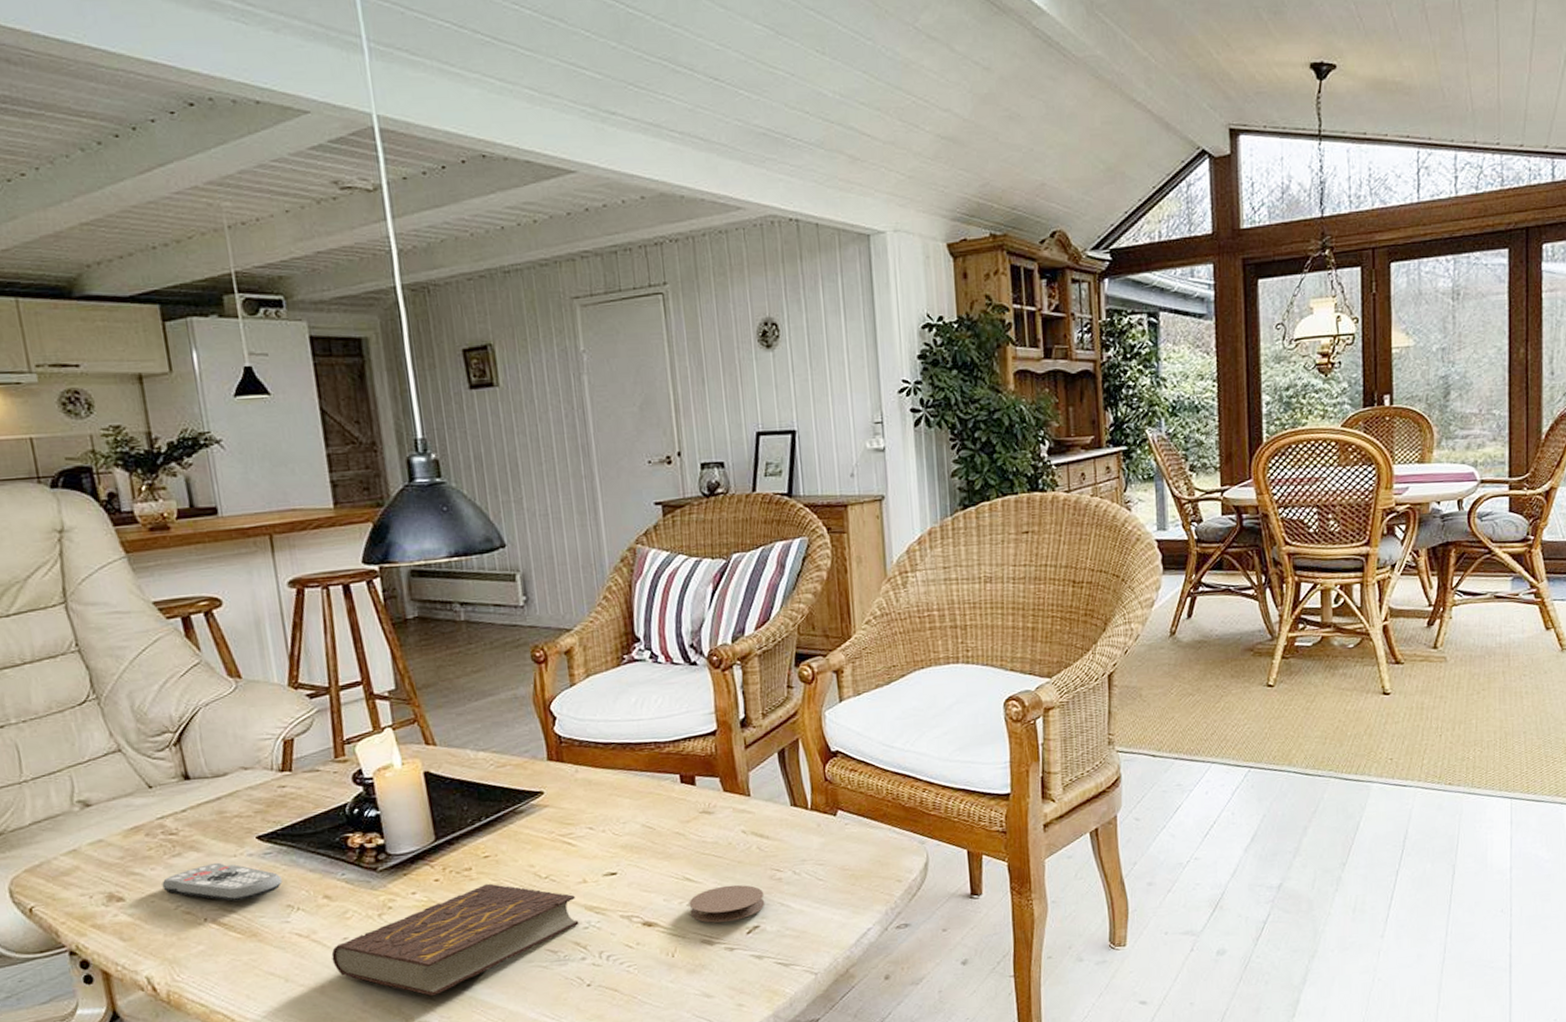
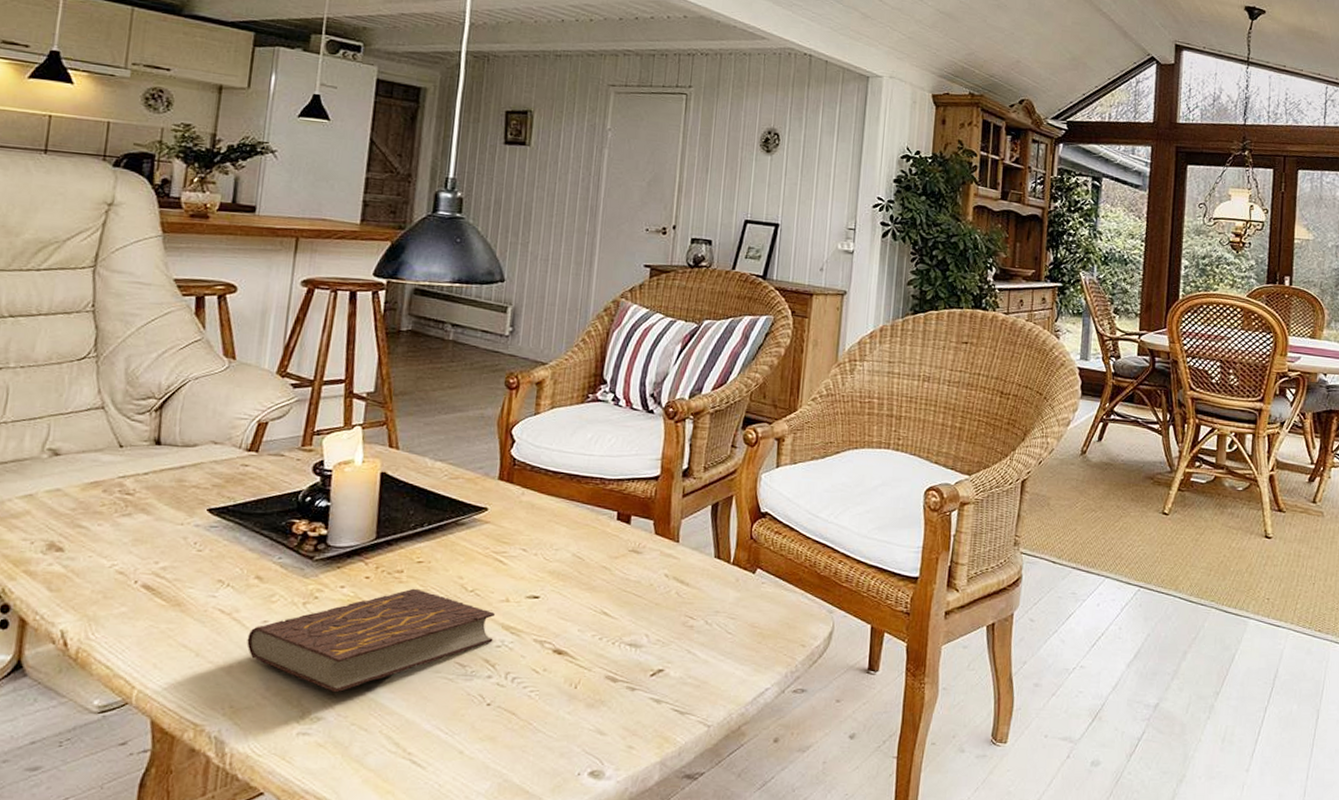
remote control: present [162,862,283,902] -> none [104,527,221,569]
coaster: present [689,884,765,923] -> none [600,625,675,661]

